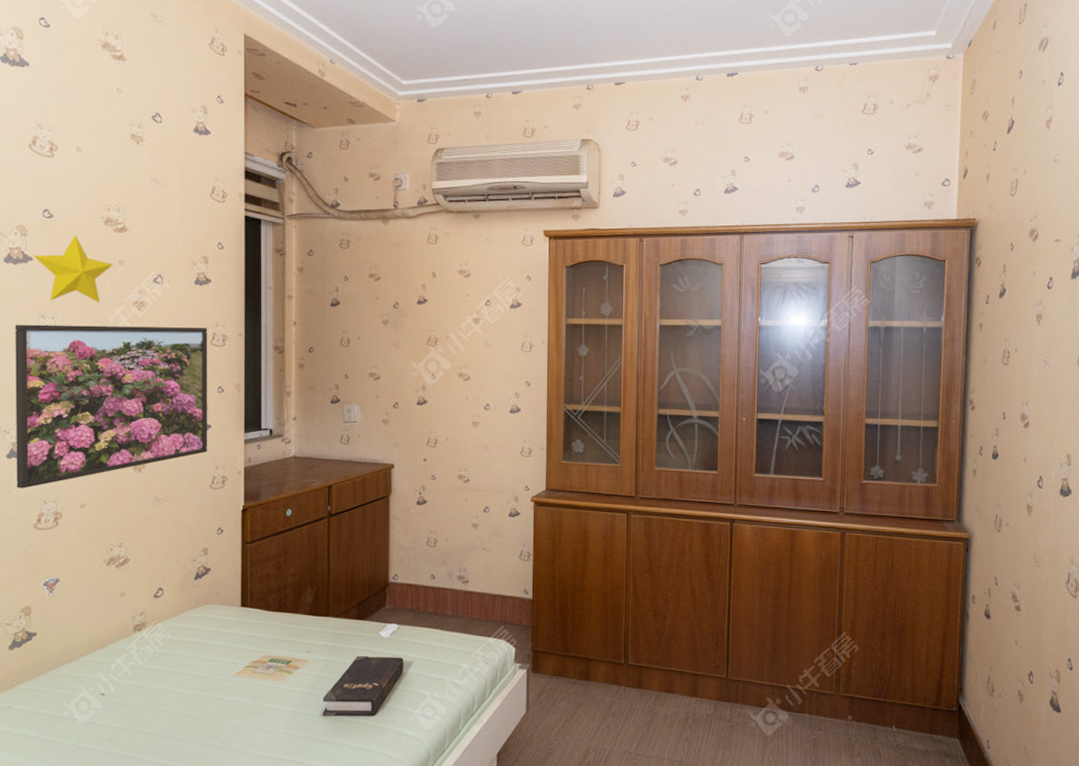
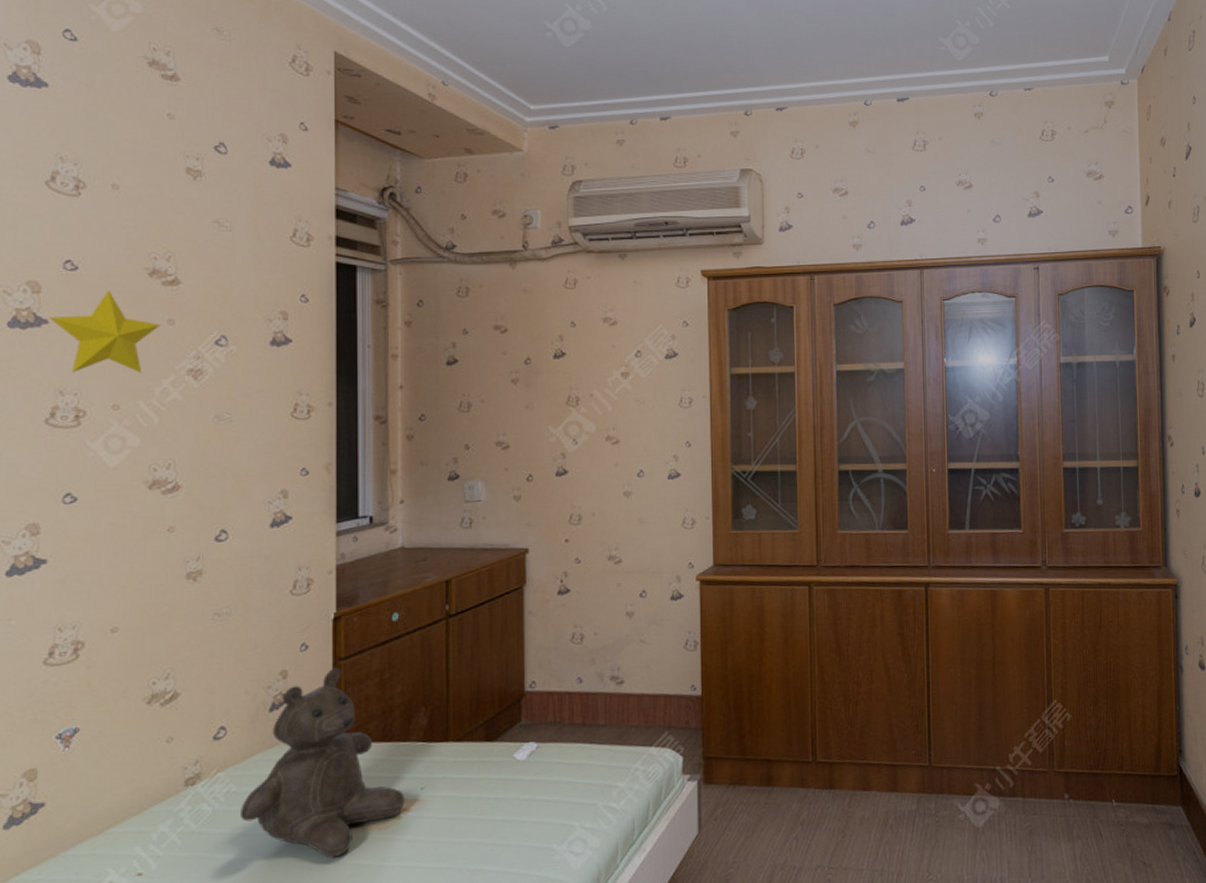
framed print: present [15,324,208,489] -> none [19,398,288,615]
teddy bear: none [174,549,295,699] -> present [241,667,405,858]
hardback book: present [322,655,404,717] -> none [441,782,546,869]

